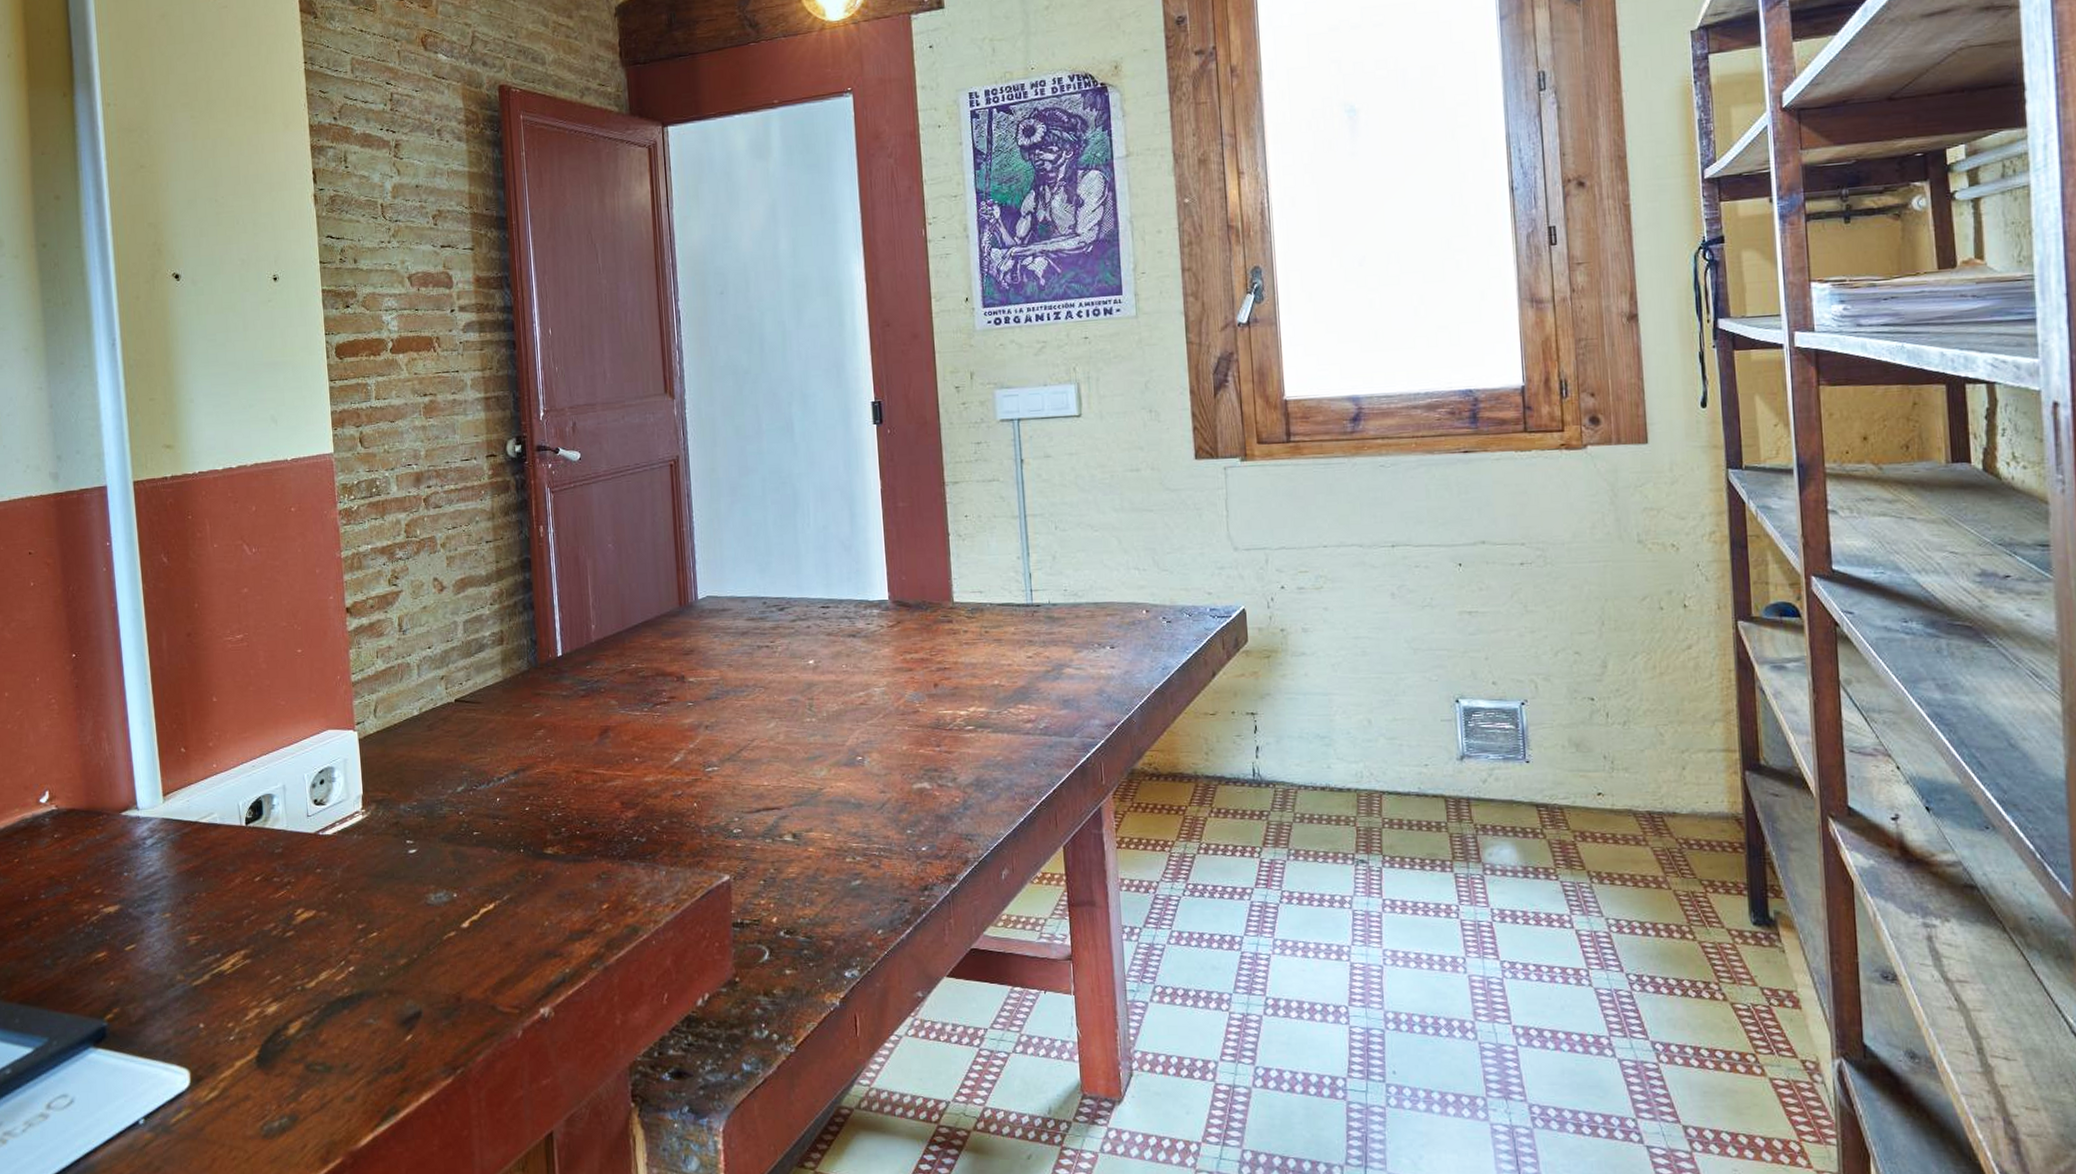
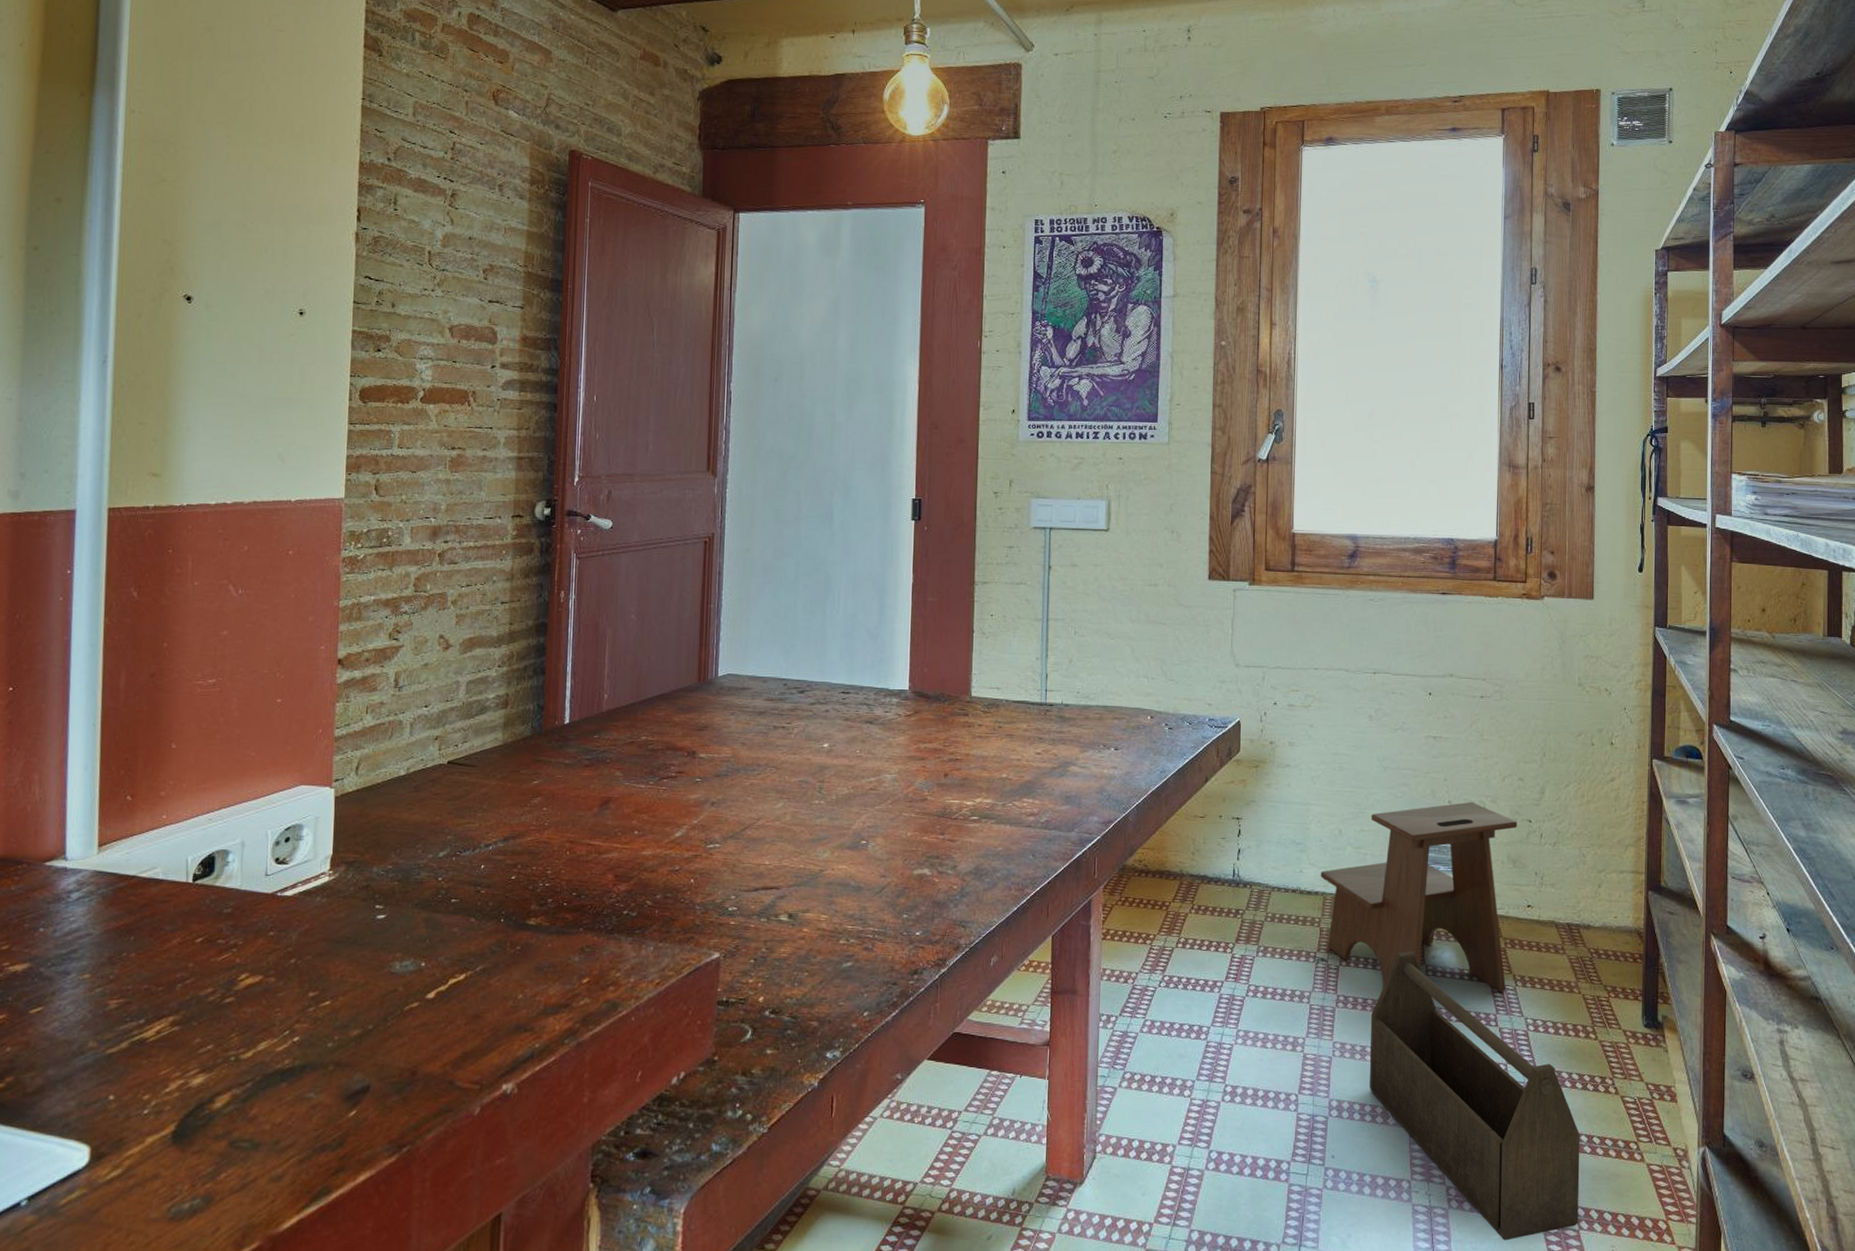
step stool: none [1351,681,1580,891] -> present [1320,801,1518,992]
tool box: none [1423,849,1691,1163] -> present [1370,951,1580,1241]

